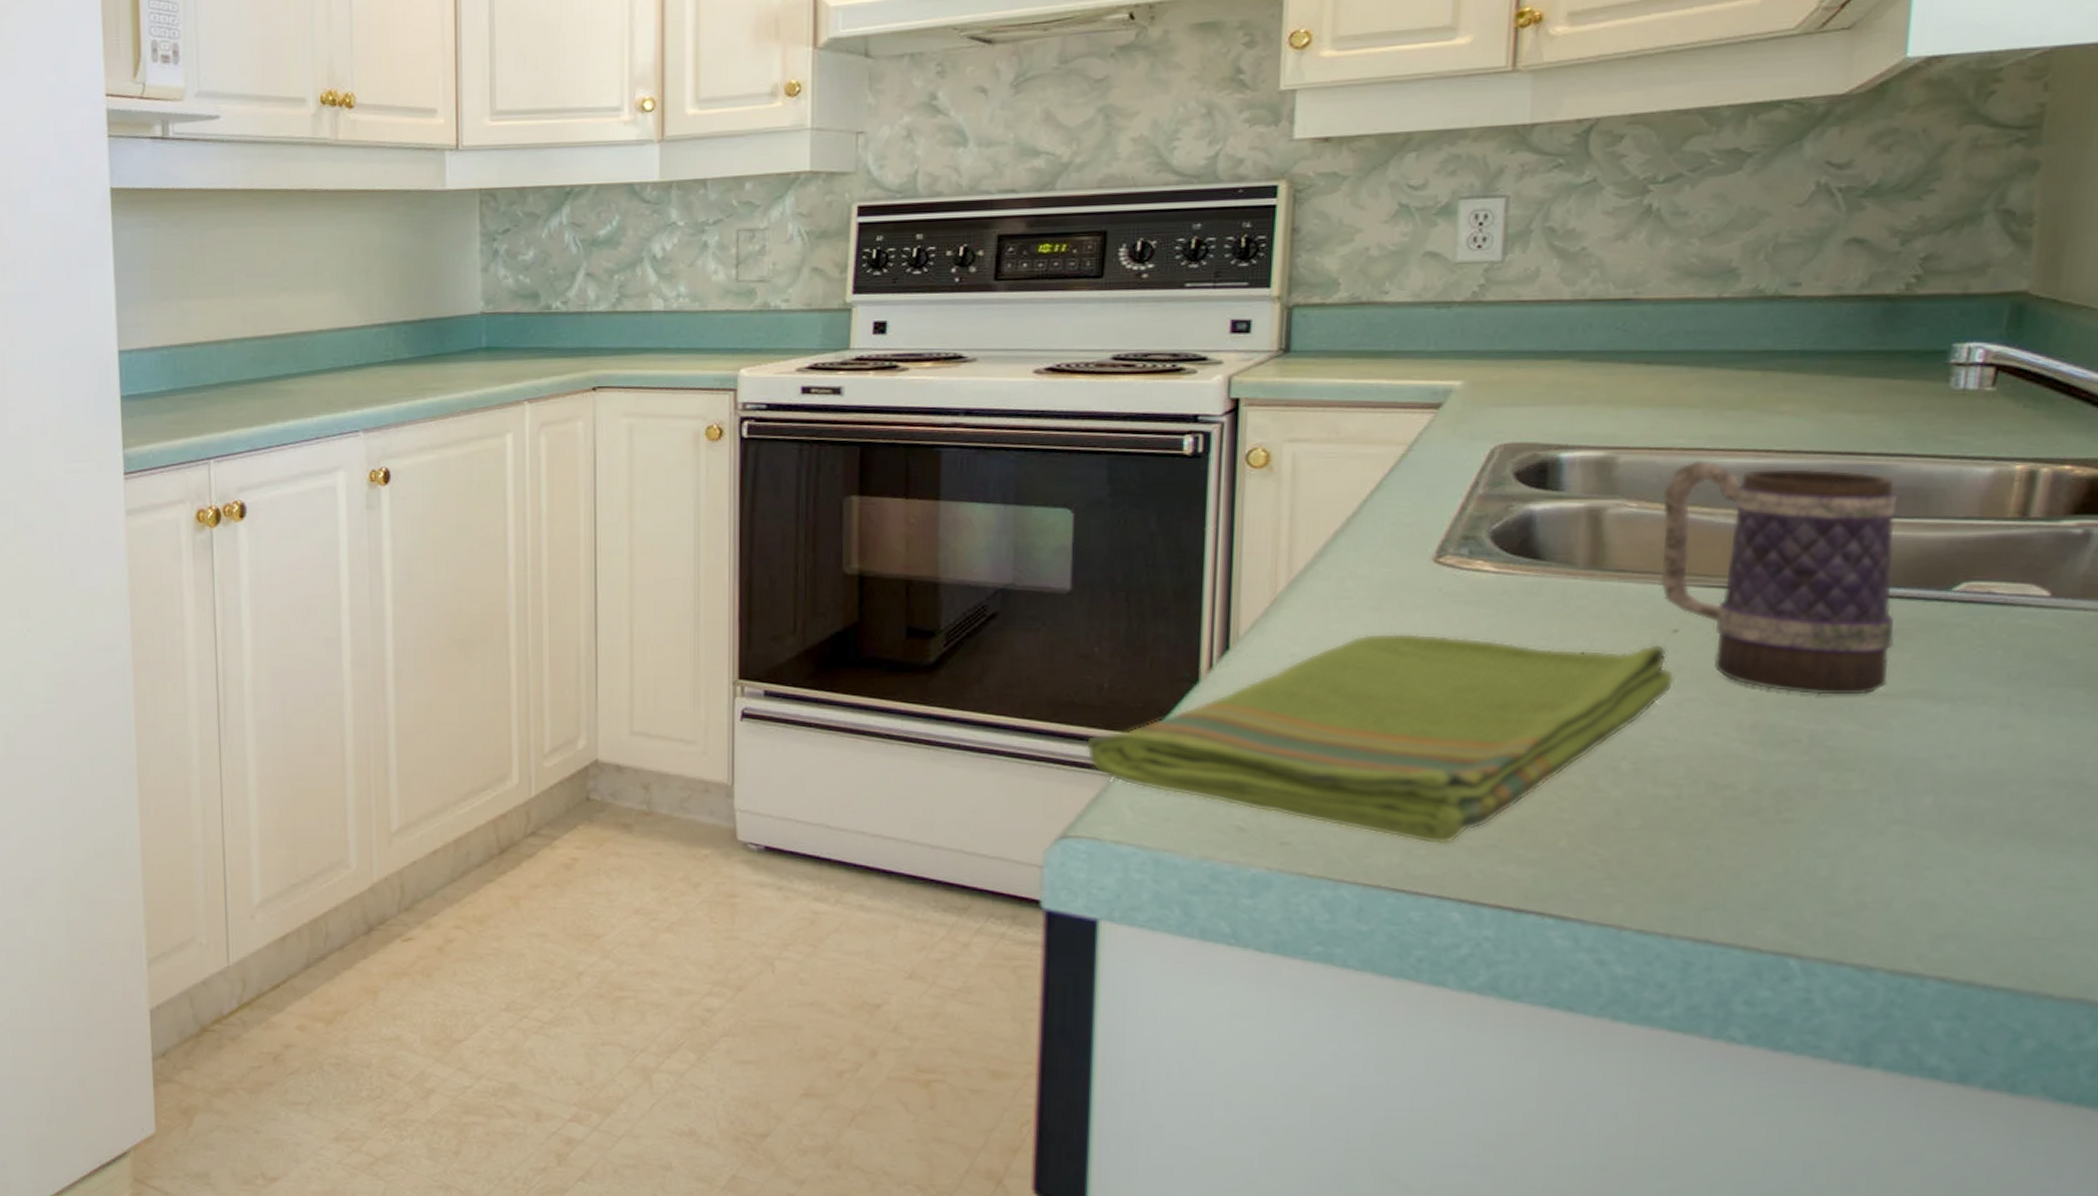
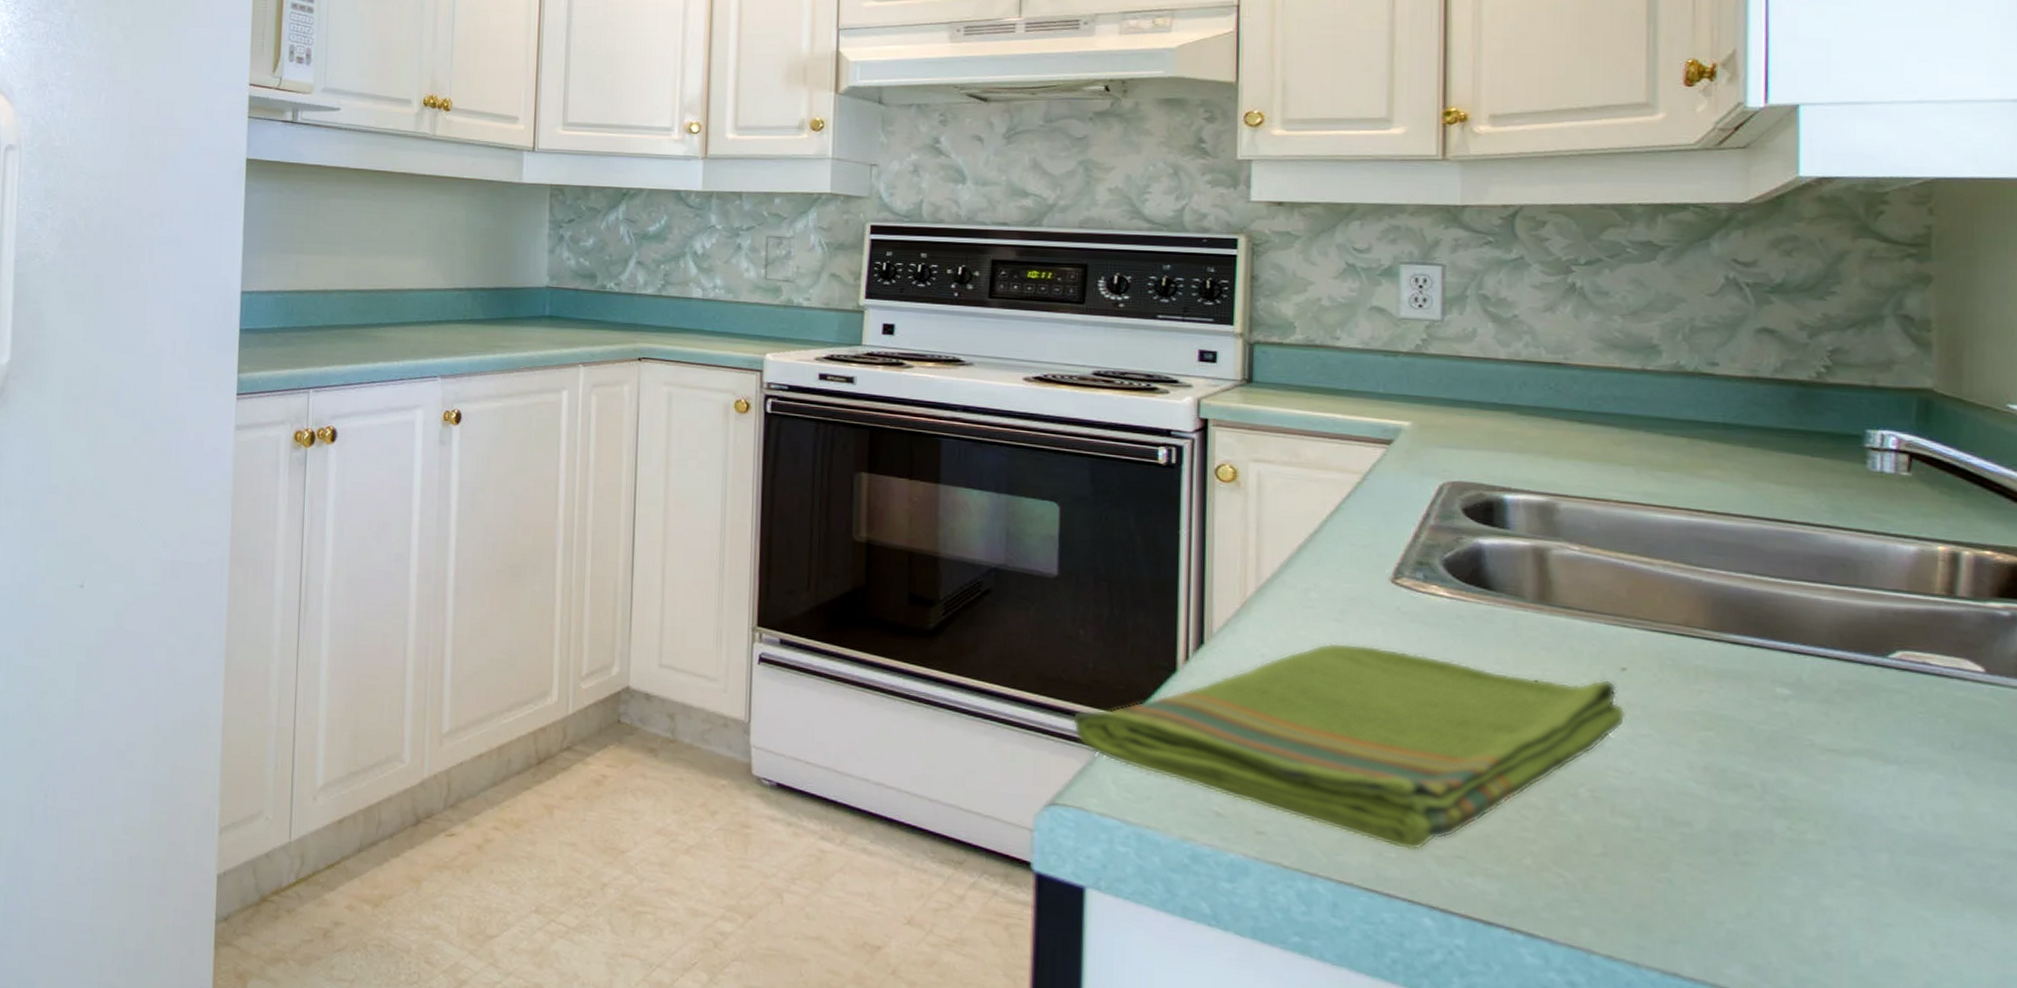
mug: present [1660,460,1898,695] -> none [1602,513,1835,749]

